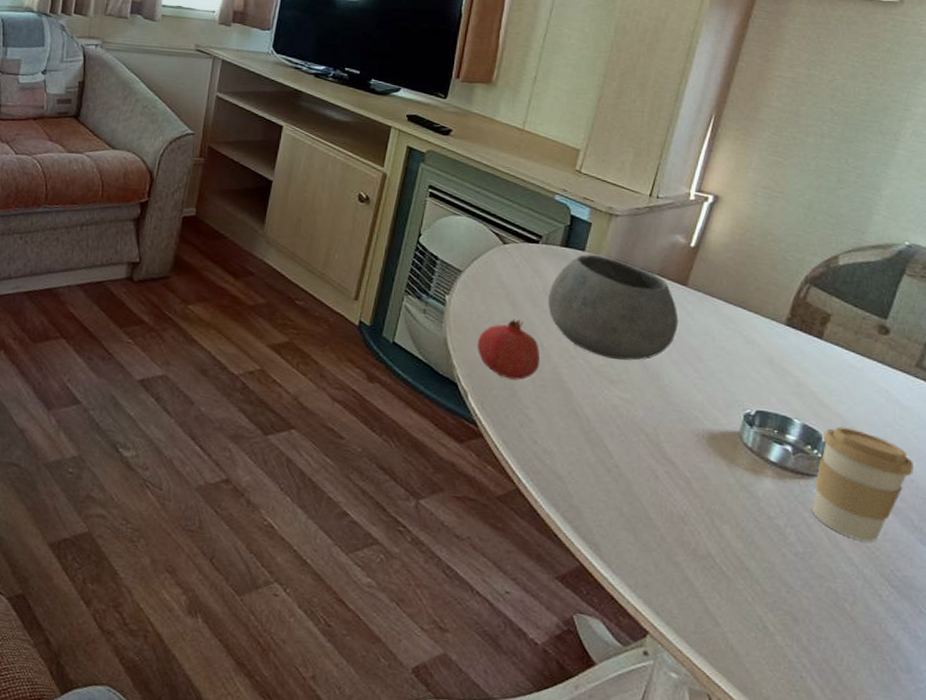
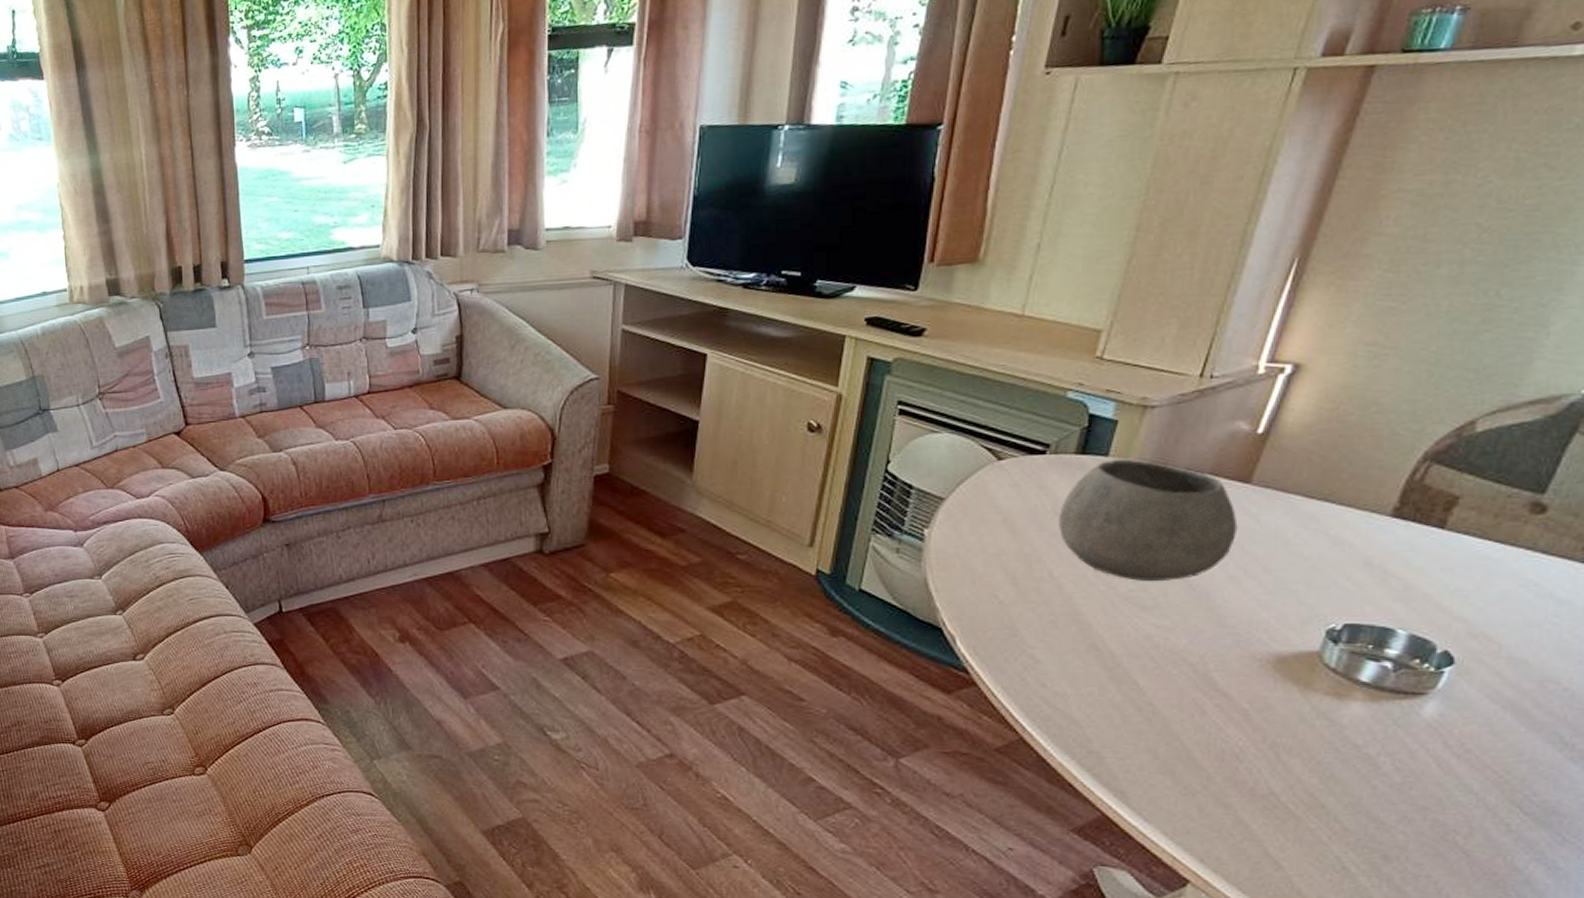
fruit: present [478,319,539,380] -> none [967,547,1048,617]
coffee cup: present [812,426,913,542] -> none [1417,633,1569,765]

